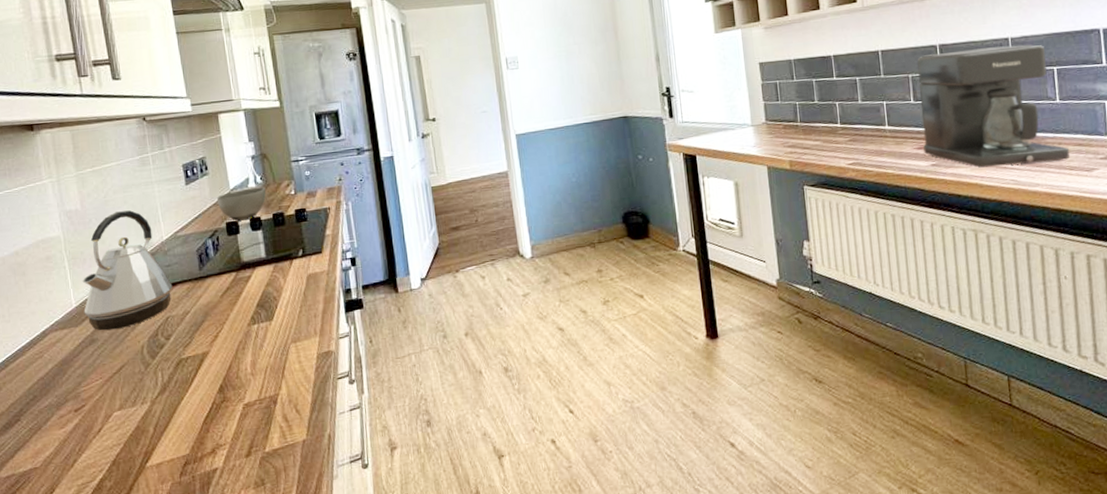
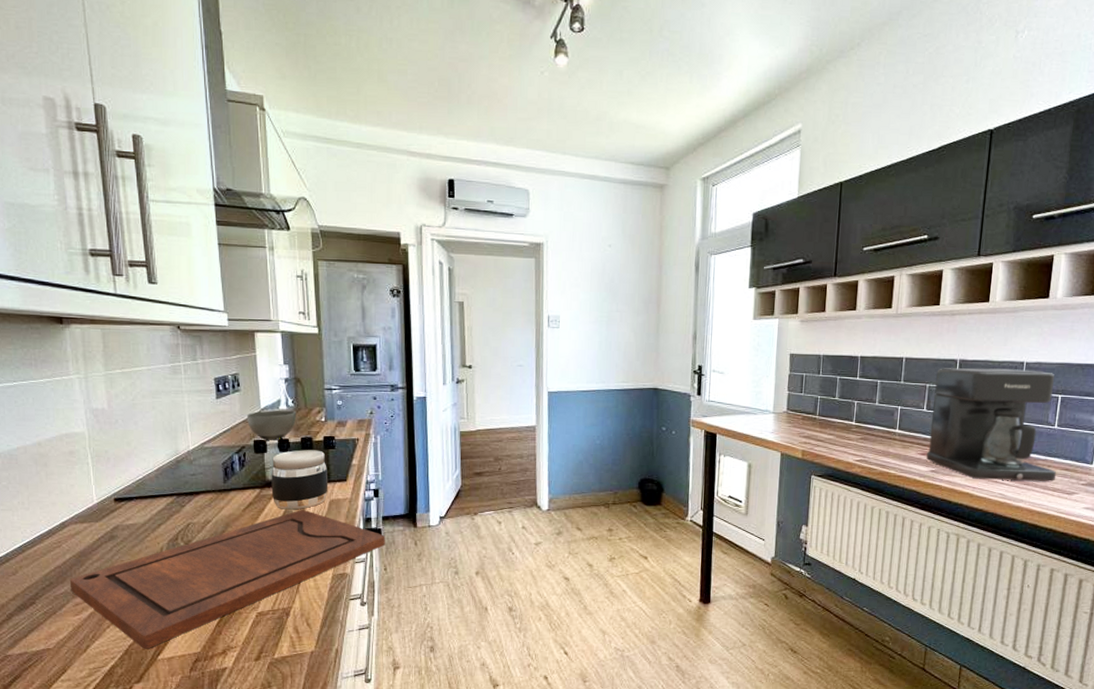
cutting board: none [53,288,368,457] -> present [69,509,385,649]
kettle: present [82,210,173,331] -> none [105,416,196,529]
jar: none [245,224,305,291] -> present [271,449,329,510]

